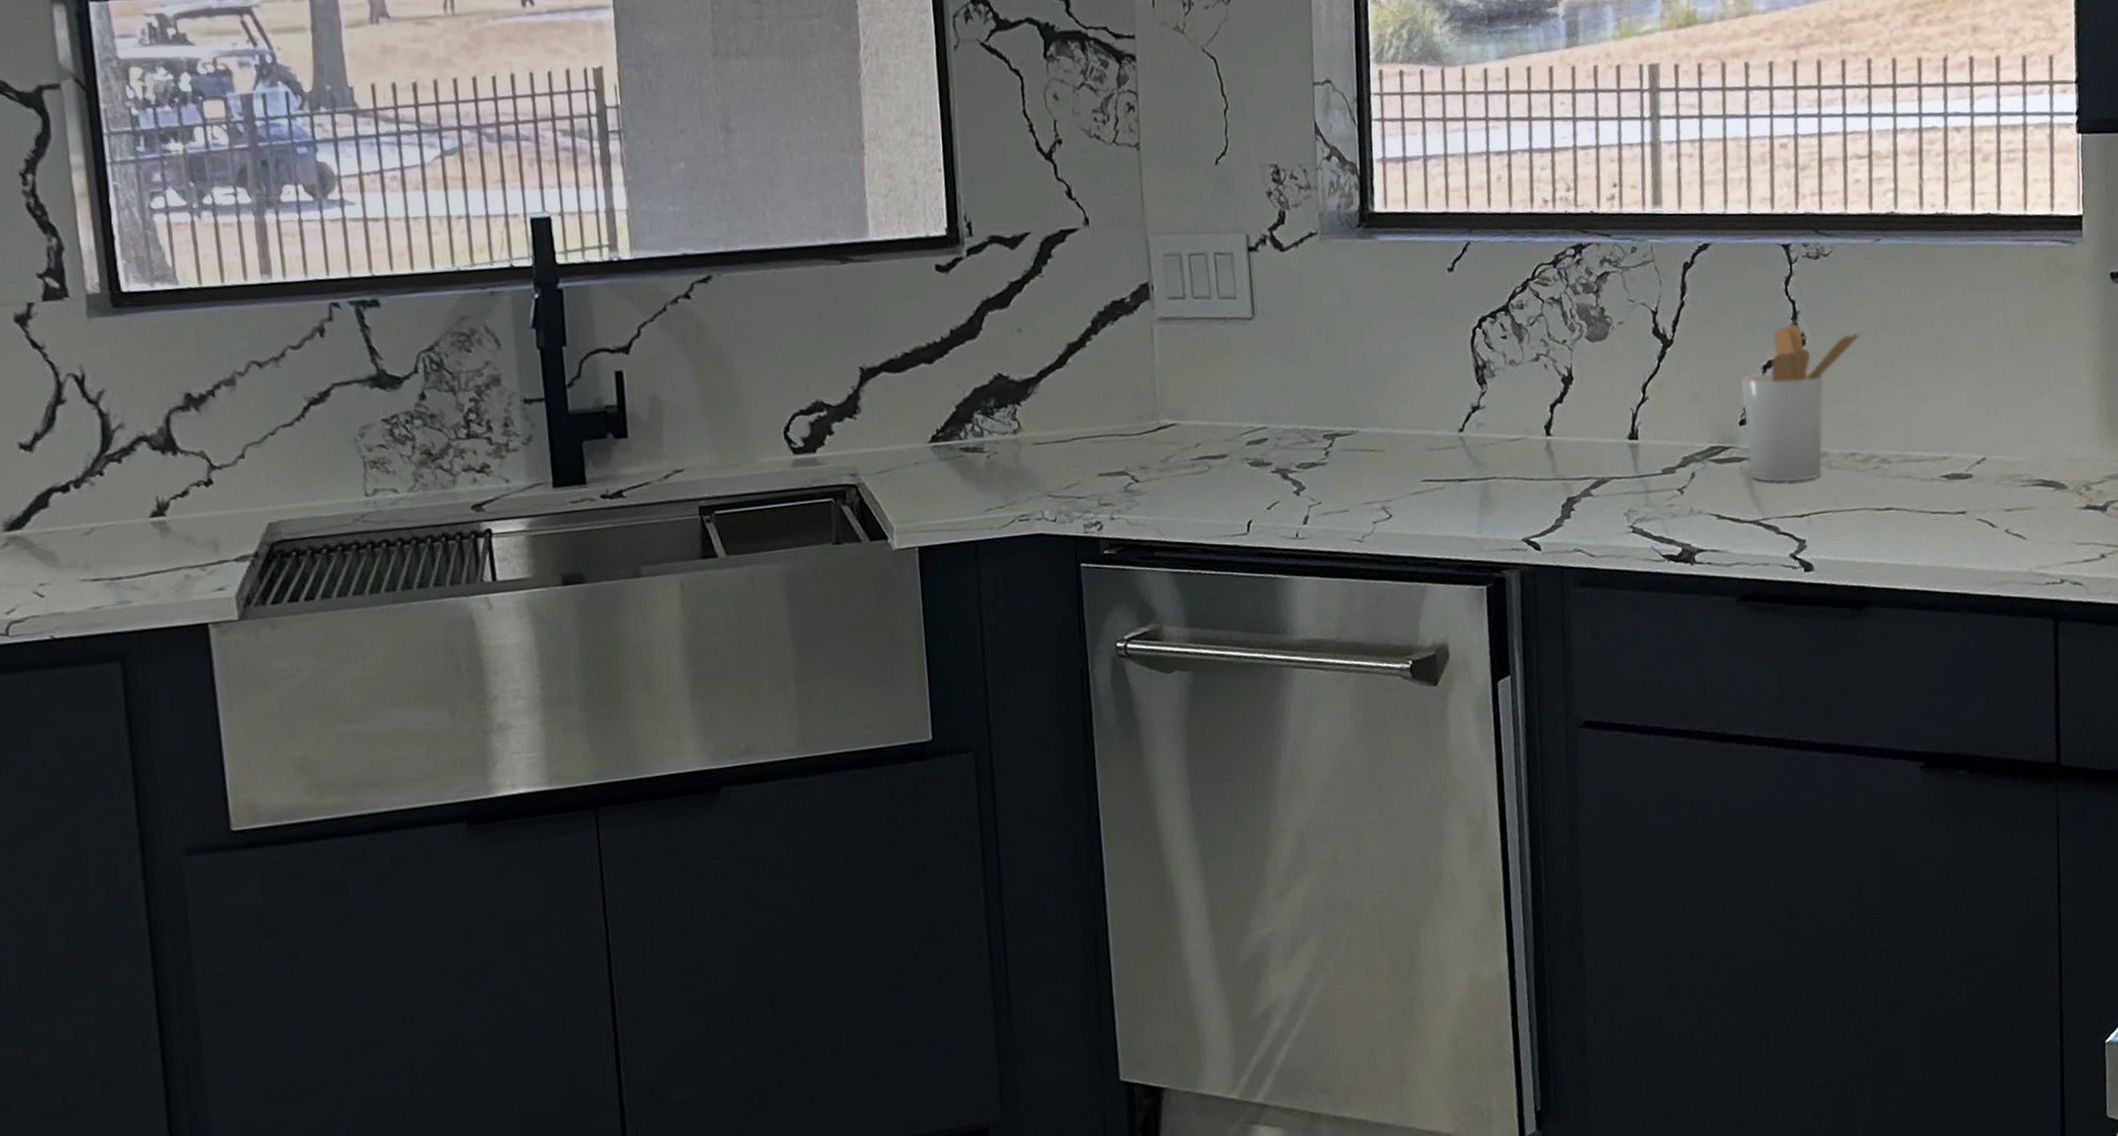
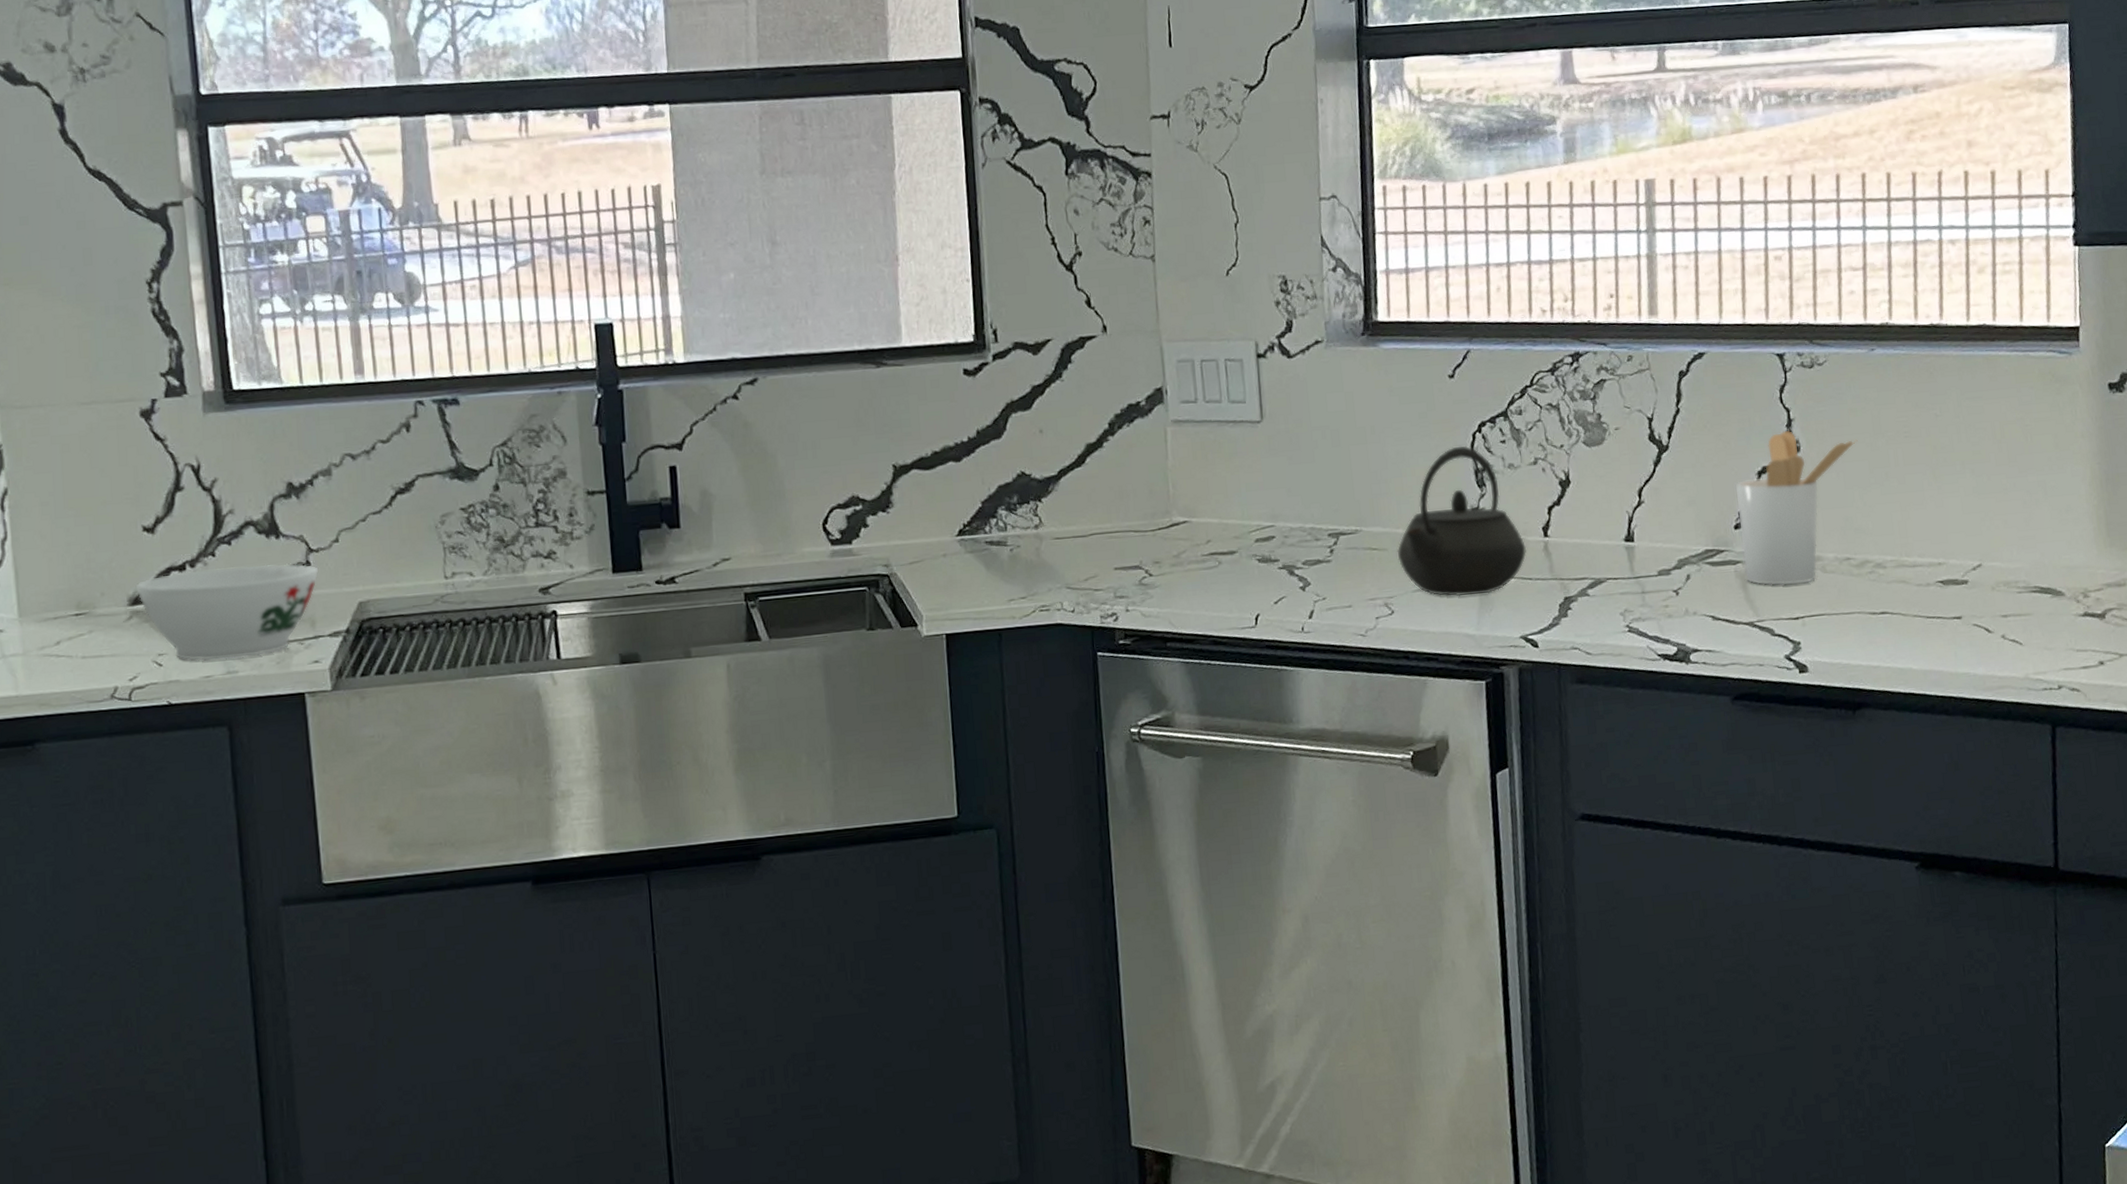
bowl: none [11,482,223,591] -> present [135,564,319,661]
kettle: none [1394,341,1529,499] -> present [1397,445,1527,597]

